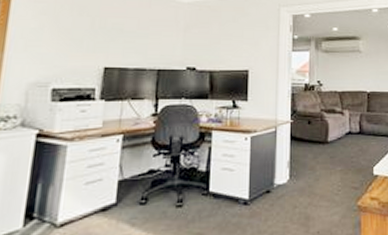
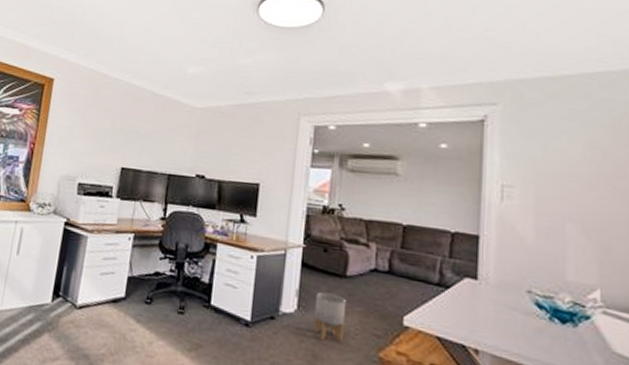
planter: none [304,159,329,203] -> present [314,292,346,342]

